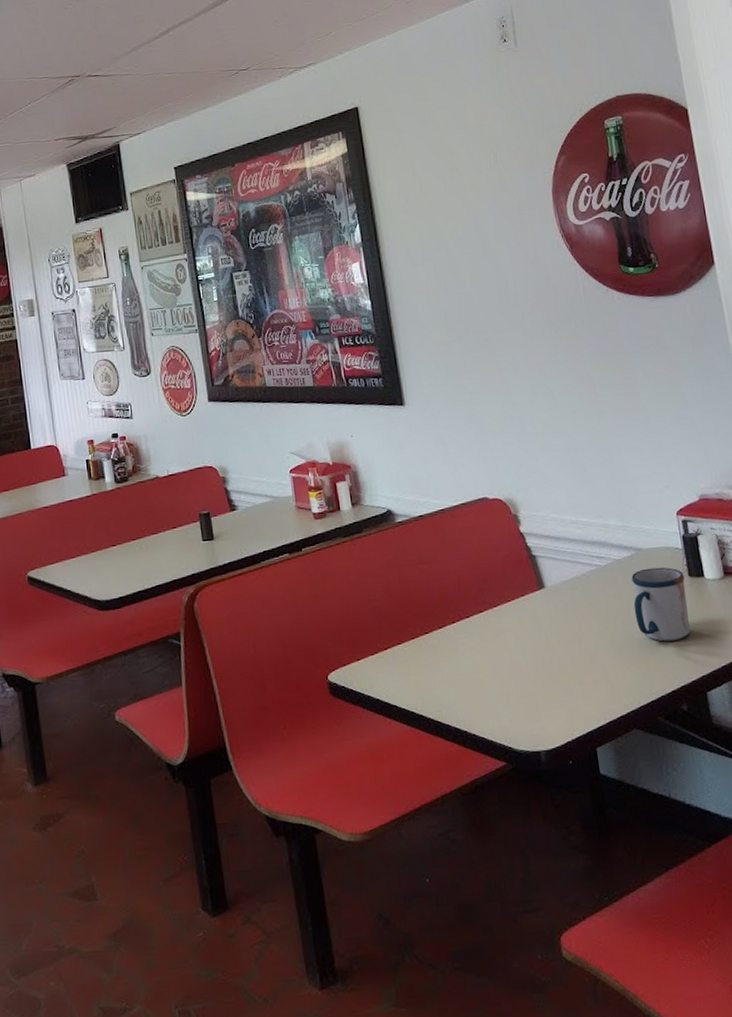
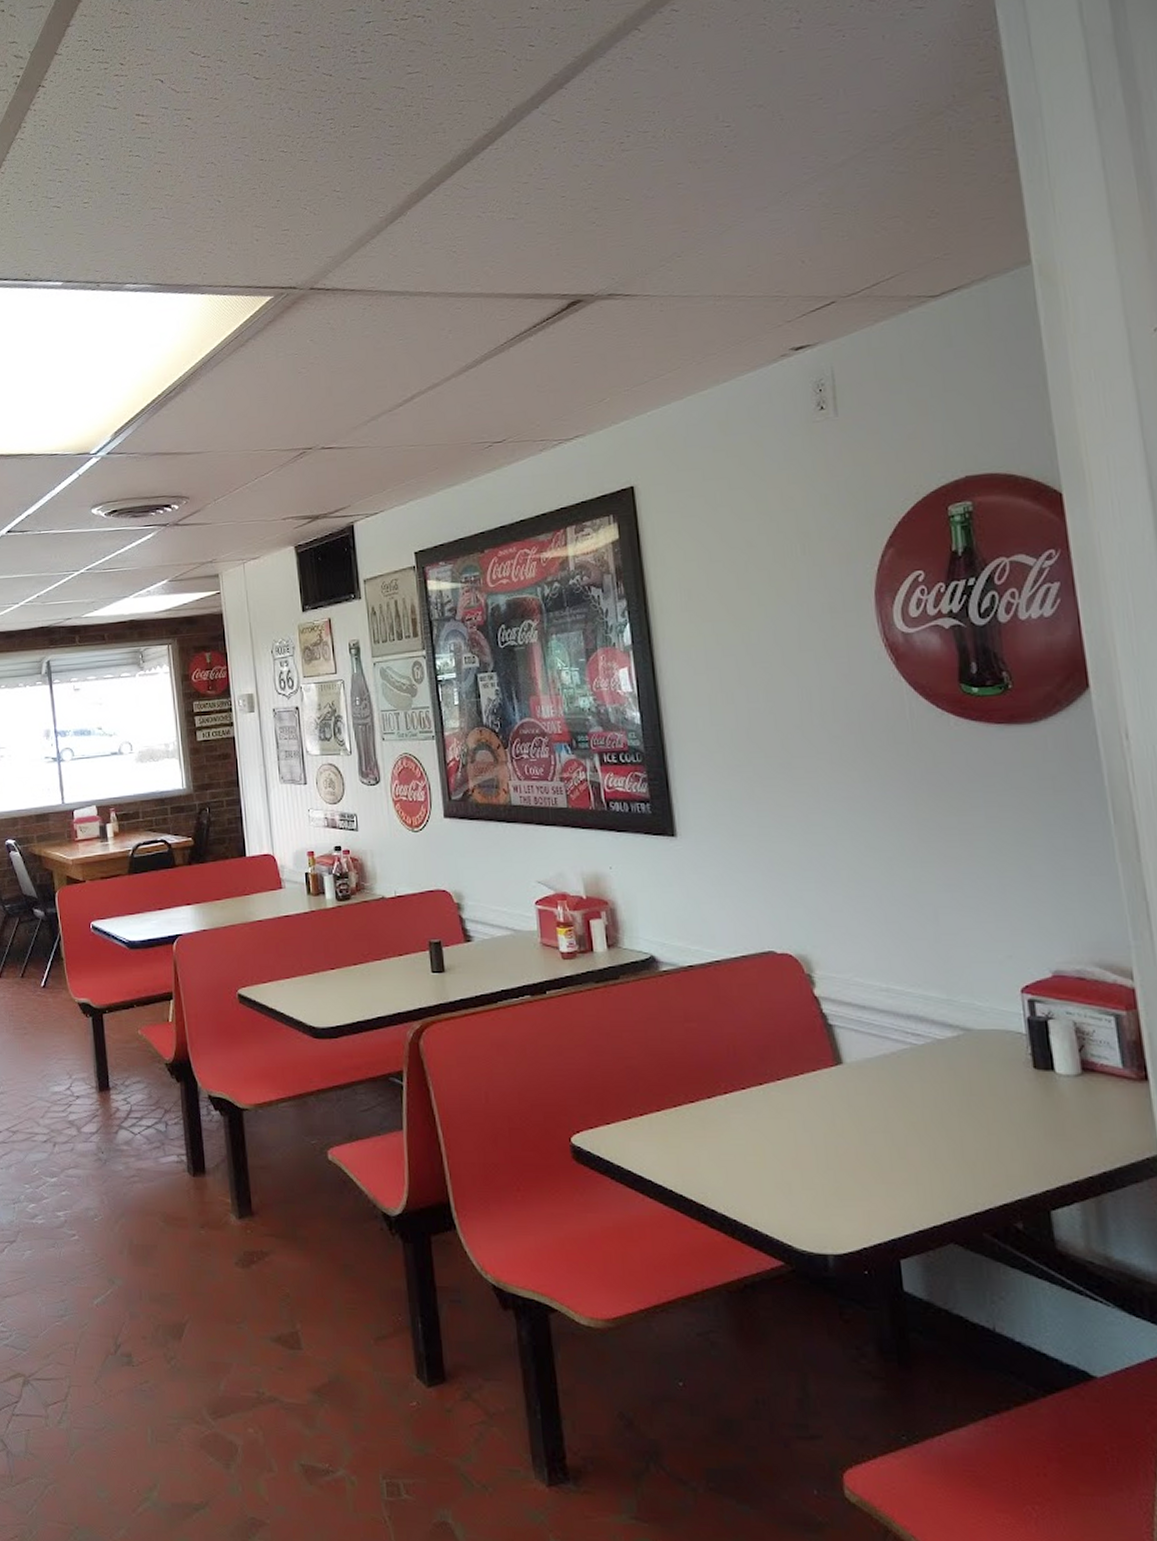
mug: present [631,567,690,642] -> none [956,1053,1032,1144]

